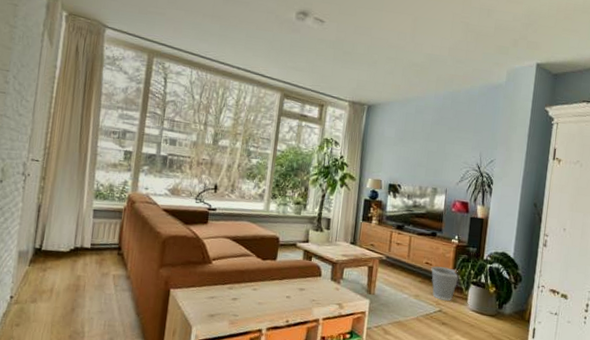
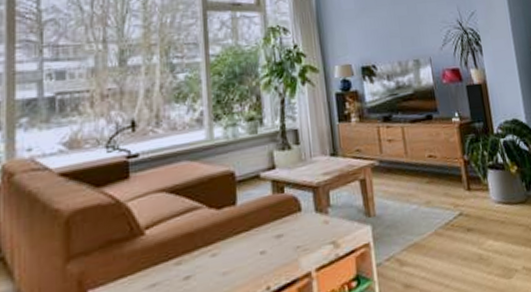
wastebasket: present [431,266,460,301] -> none [436,155,473,200]

